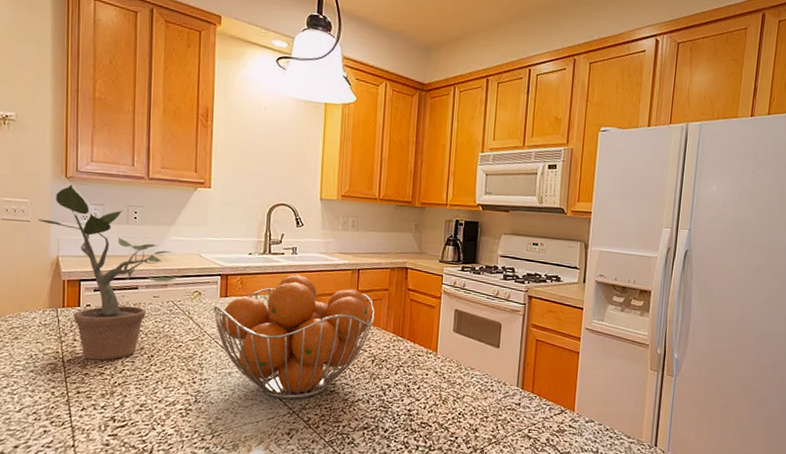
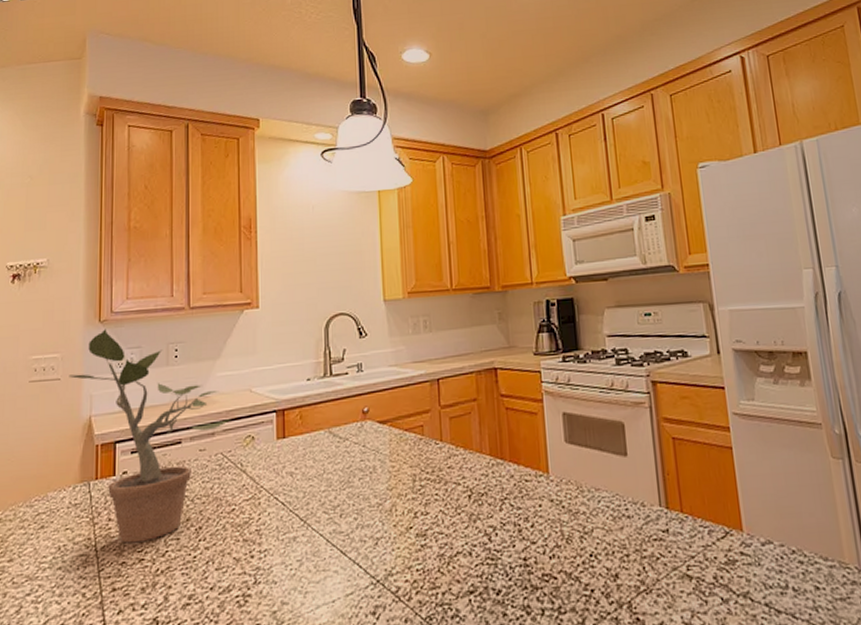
fruit basket: present [212,274,375,400] -> none [269,396,465,566]

